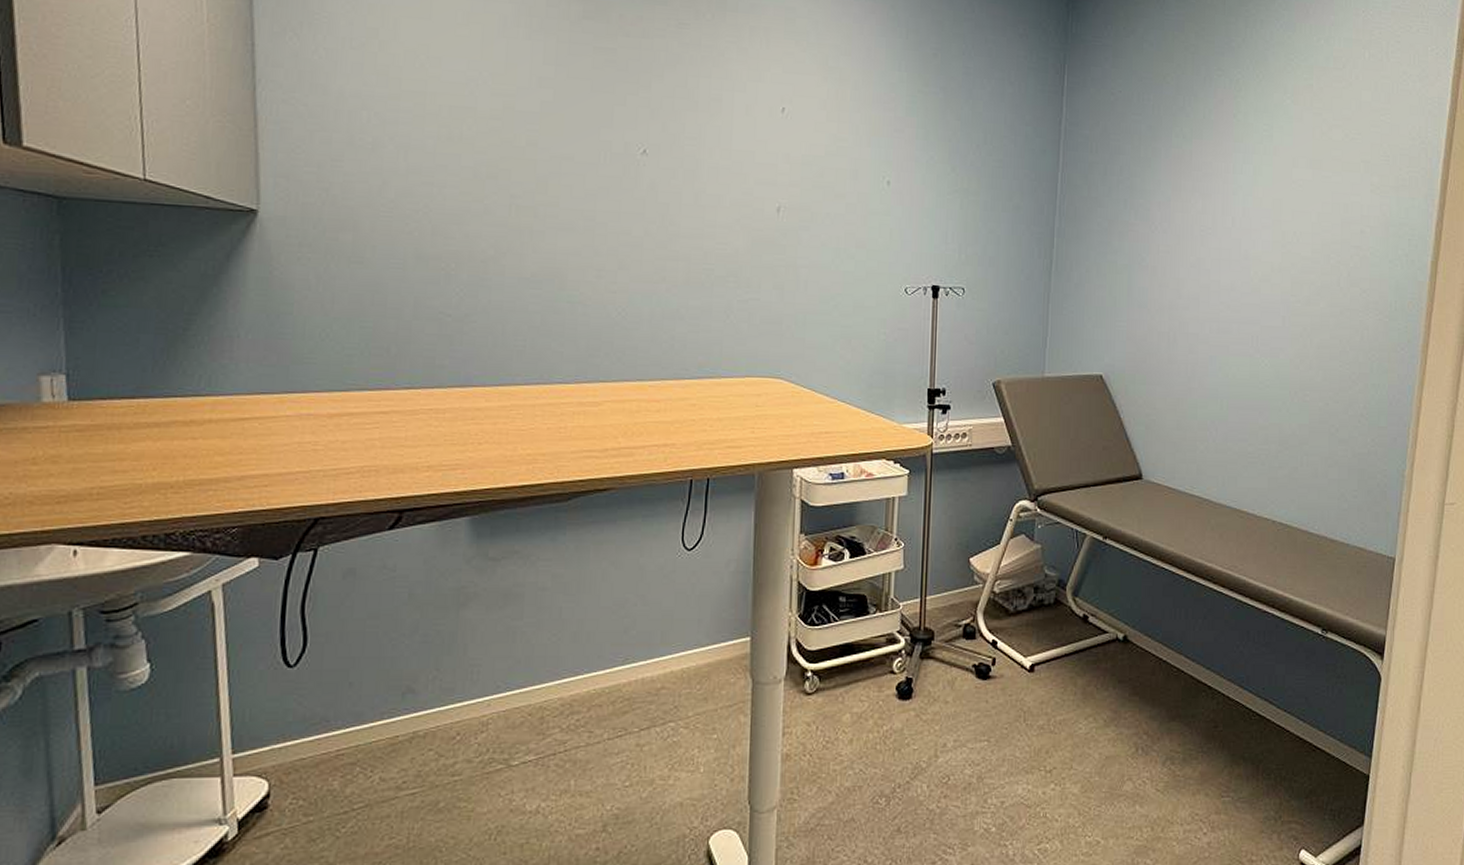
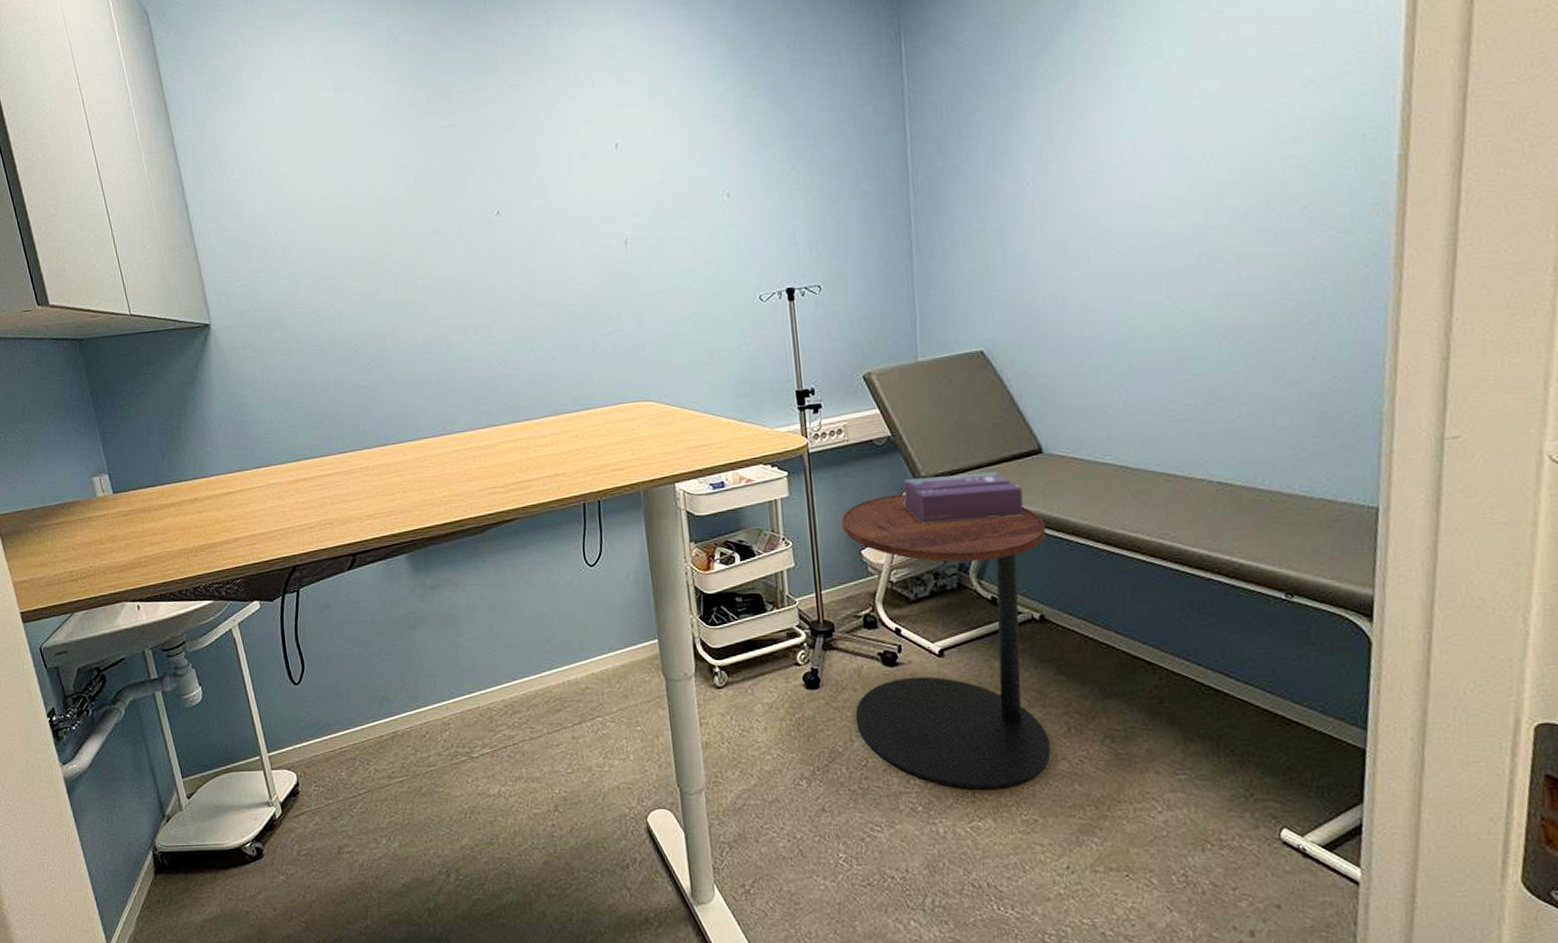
side table: none [943,504,1137,810] -> present [842,494,1051,790]
tissue box: none [1015,491,1122,538] -> present [902,472,1024,524]

